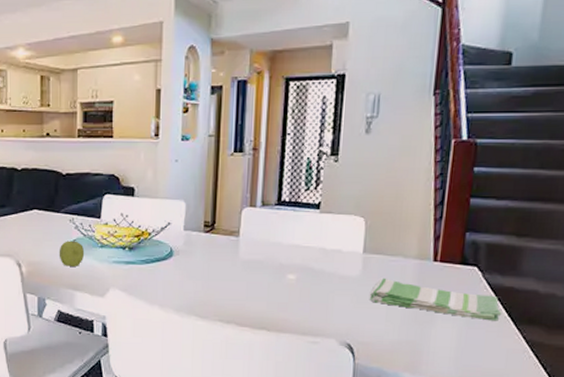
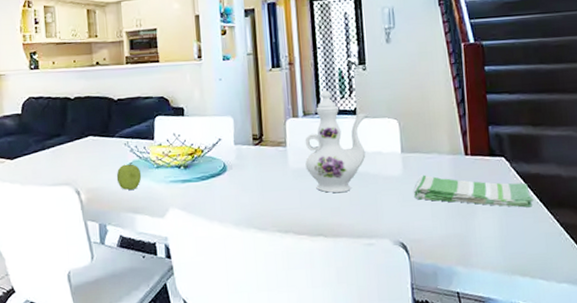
ewer: none [257,180,335,288] -> present [305,90,370,193]

